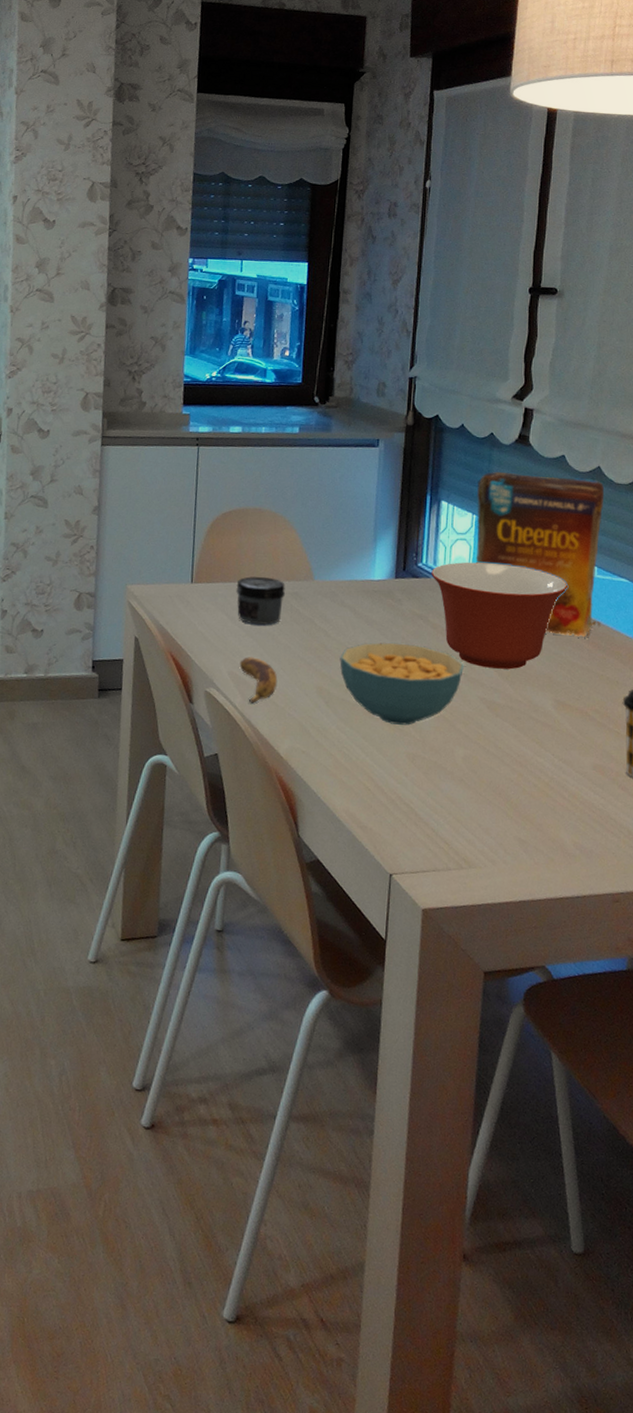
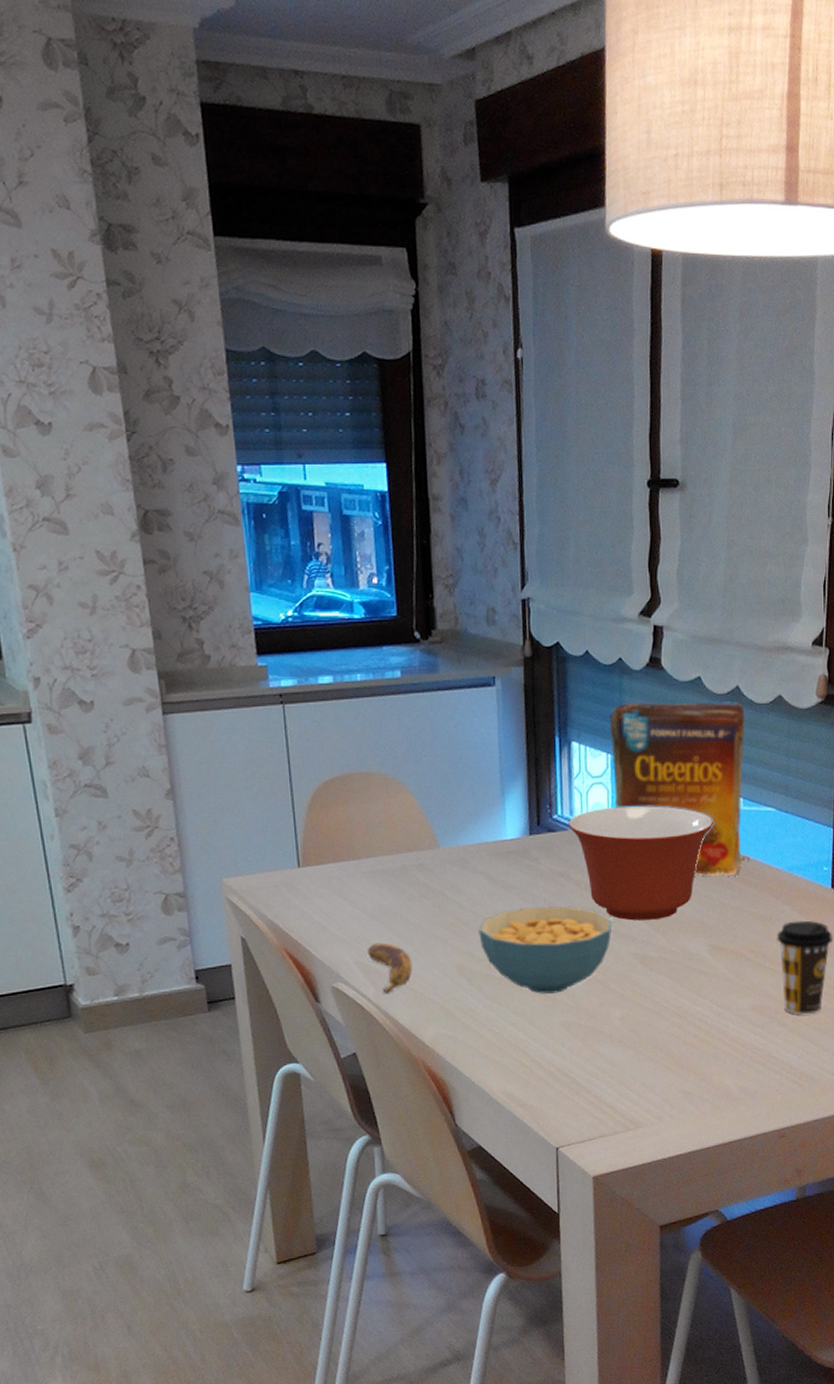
jar: present [236,576,285,625] -> none [351,850,408,906]

